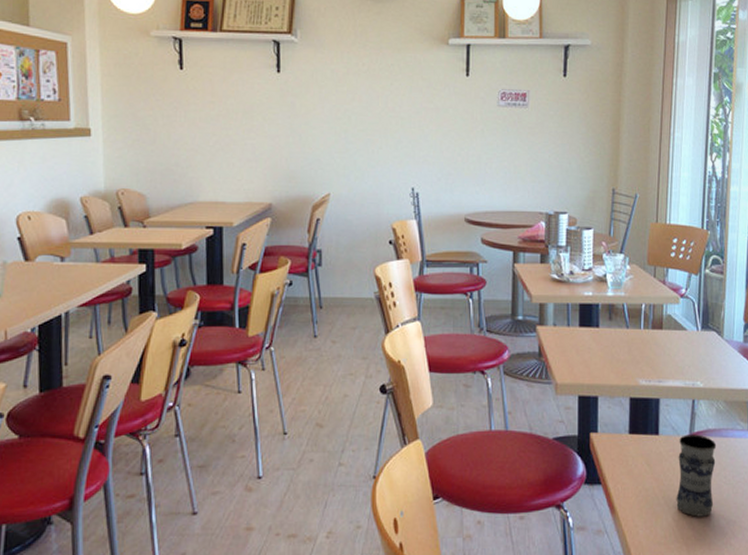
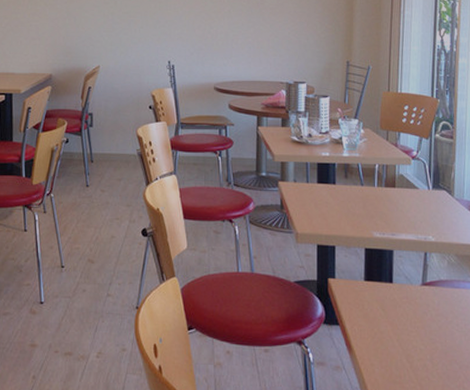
jar: present [676,434,717,517] -> none [410,284,449,360]

